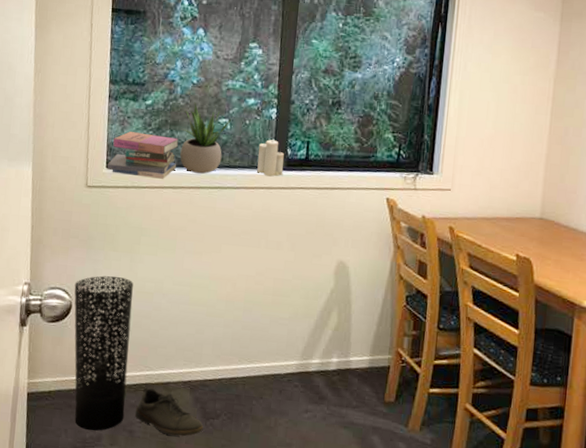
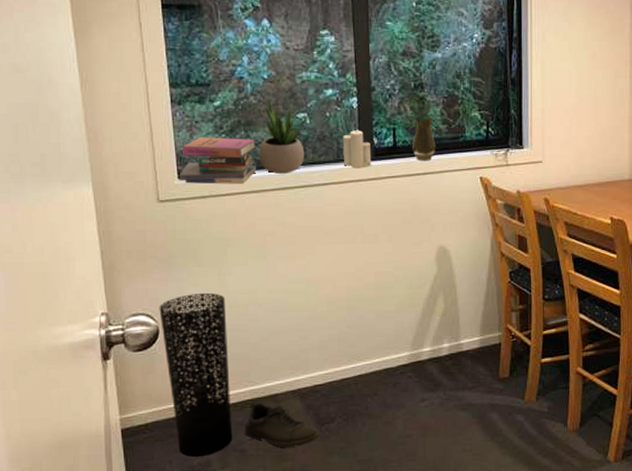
vase: none [323,105,347,177] -> present [407,89,436,162]

